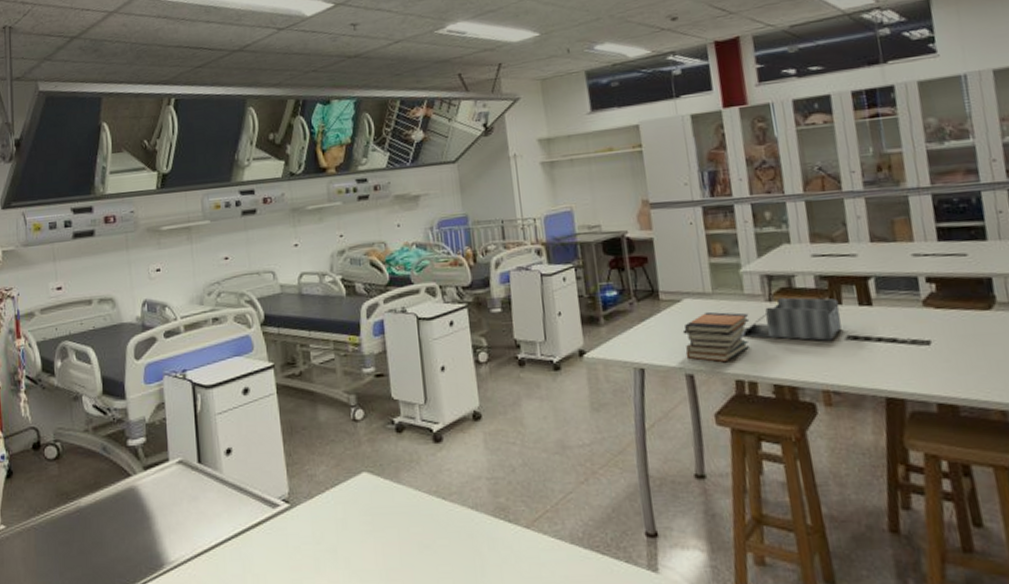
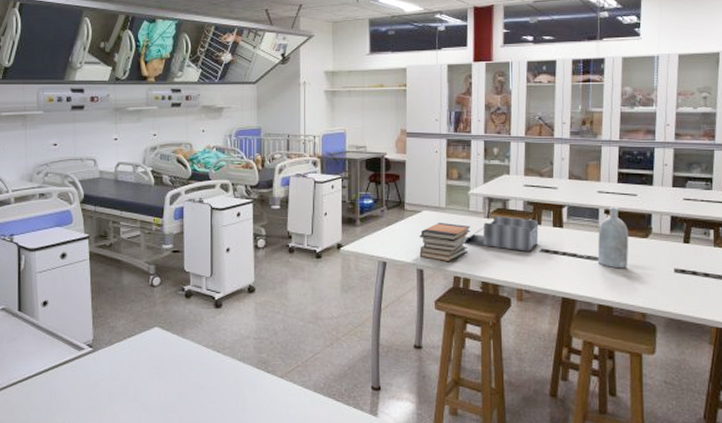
bottle: none [920,272,971,354] -> present [597,206,629,269]

